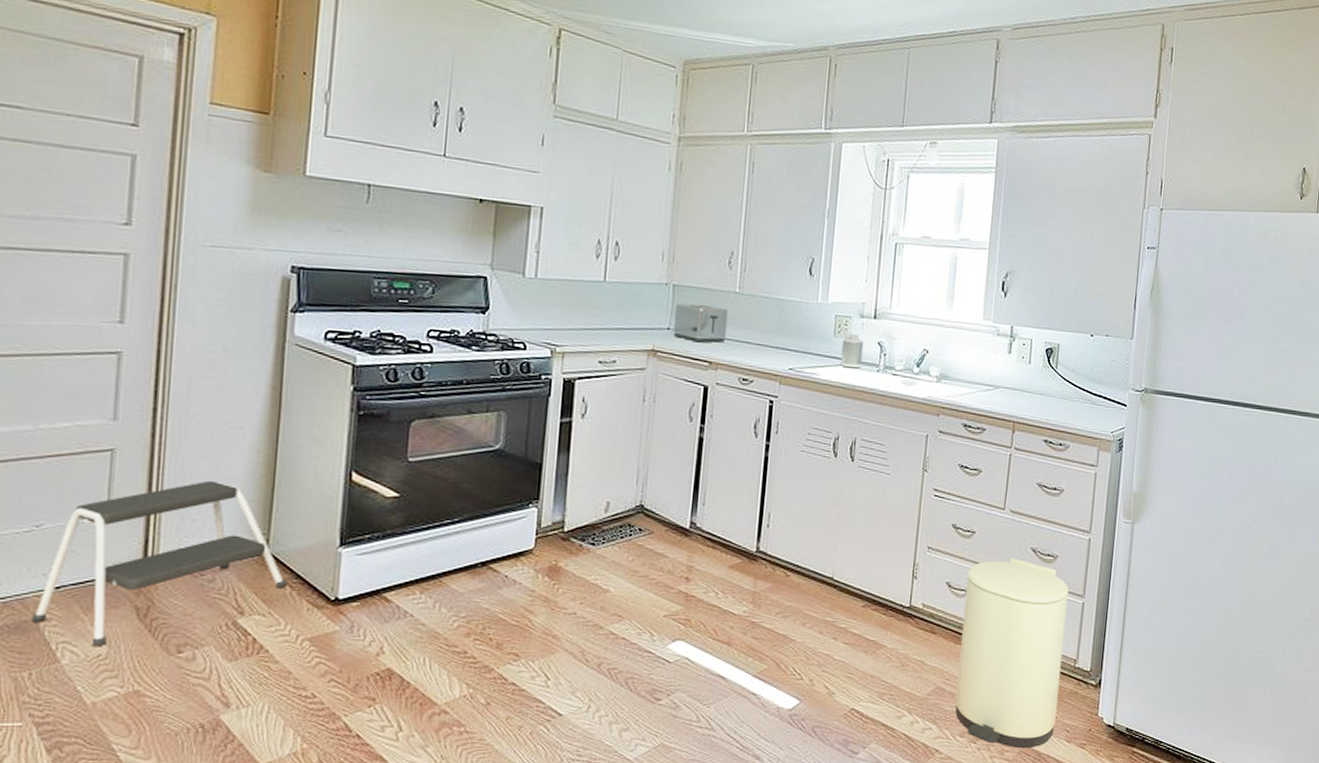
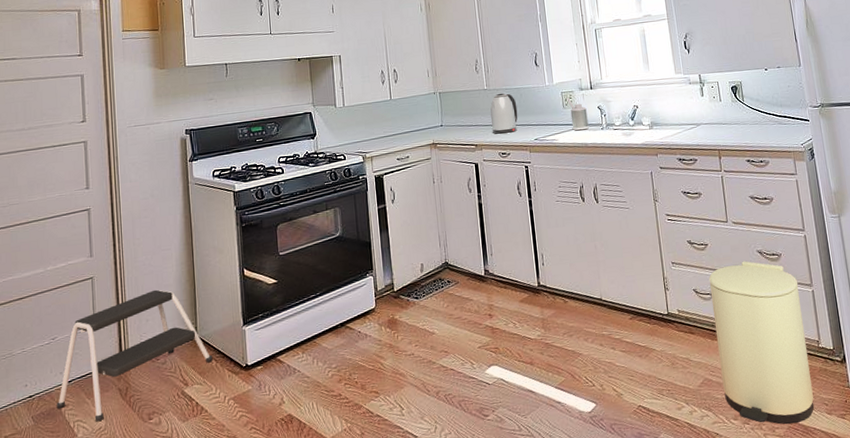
toaster: present [673,303,729,343] -> none [443,102,484,132]
kettle: none [735,302,775,355] -> present [490,93,518,134]

